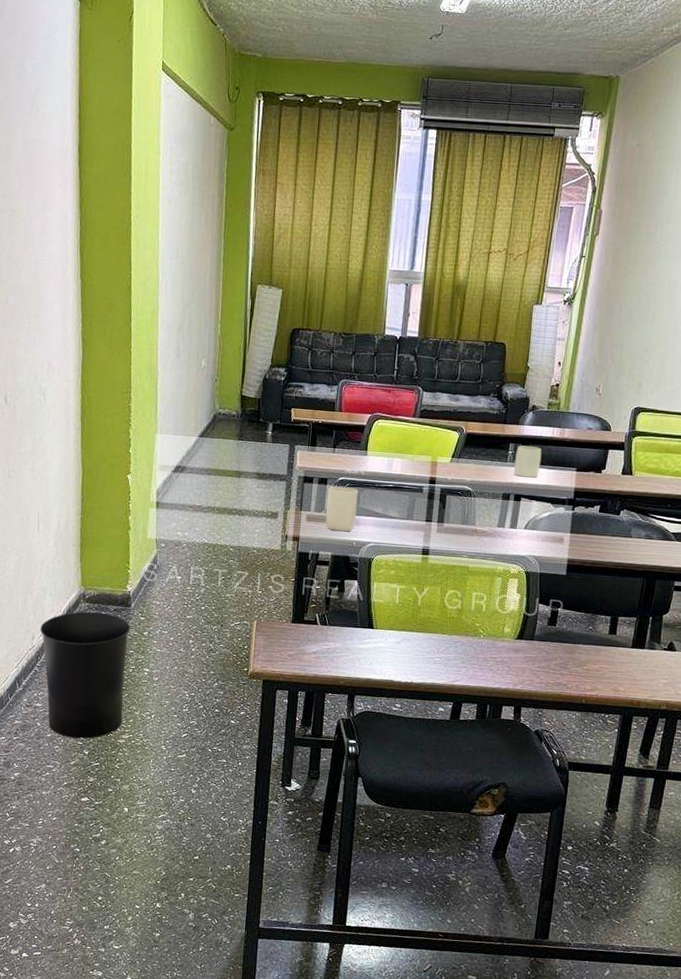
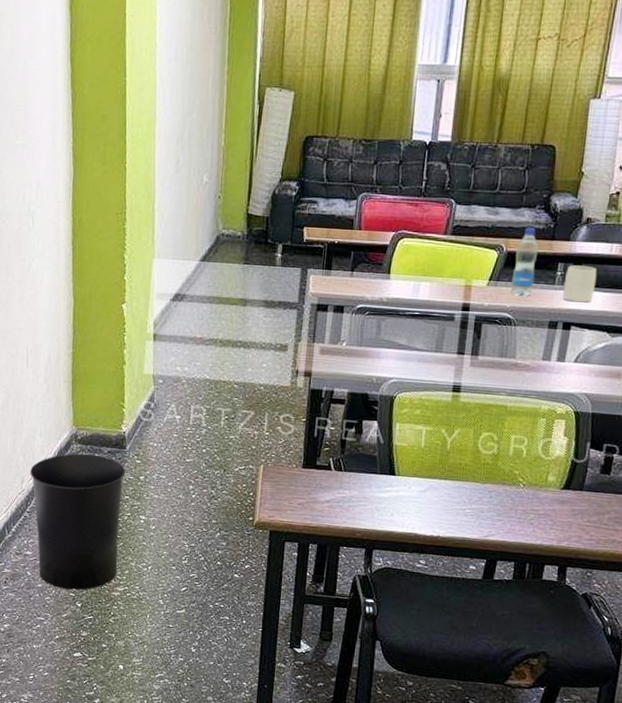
mug: present [325,486,358,532] -> none [341,315,379,366]
bottle: none [470,412,493,473] -> present [510,227,539,297]

